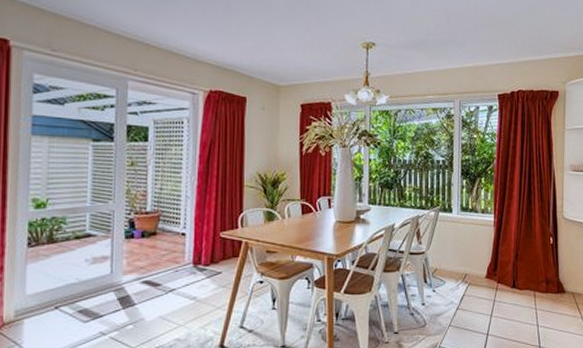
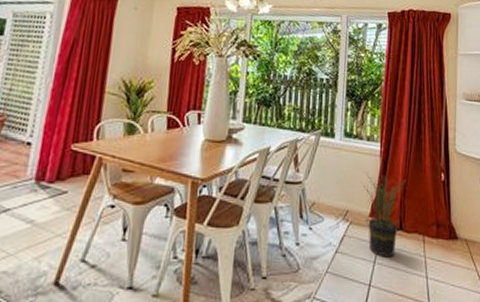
potted plant: none [477,240,518,311] -> present [361,172,406,258]

